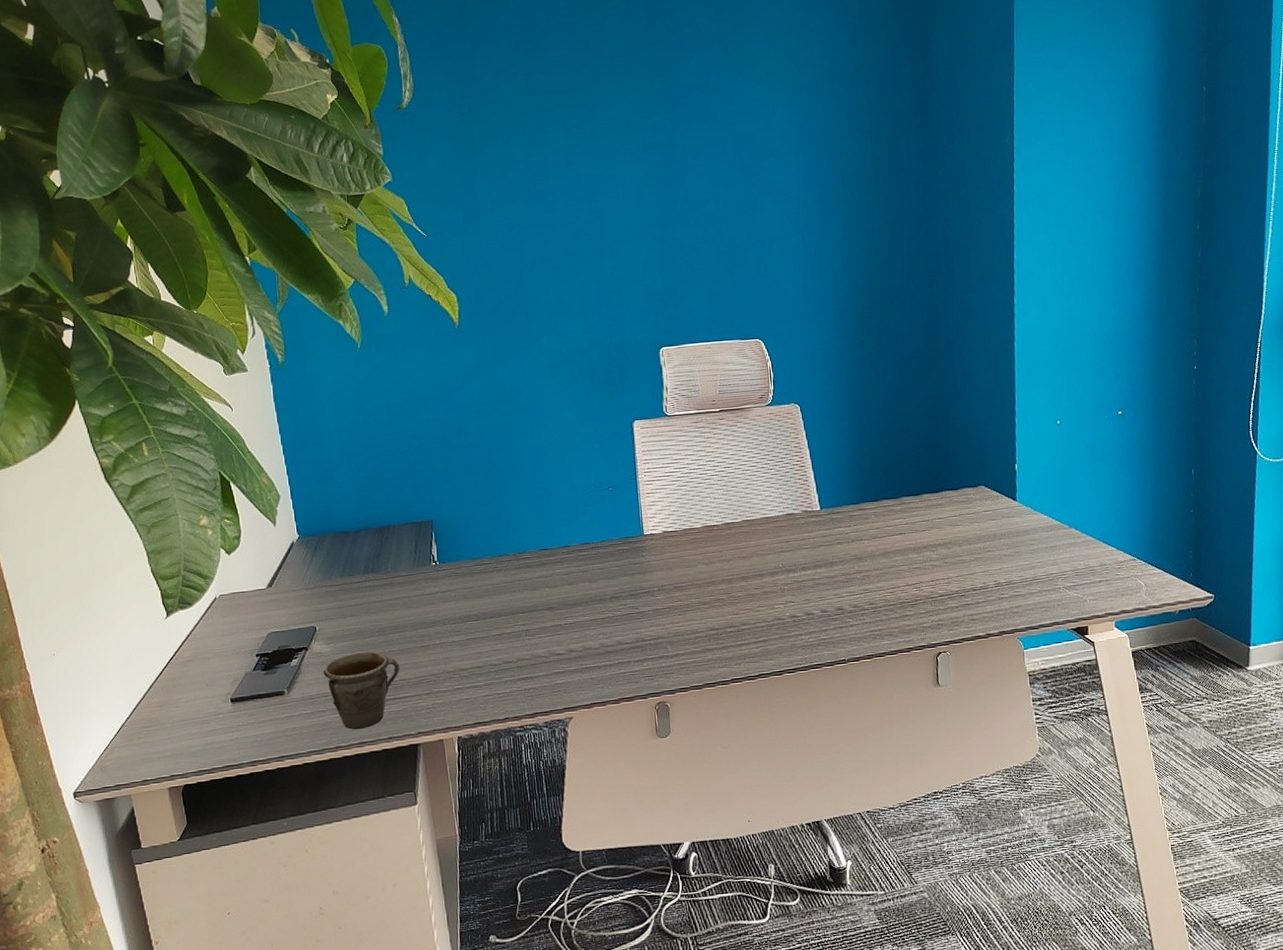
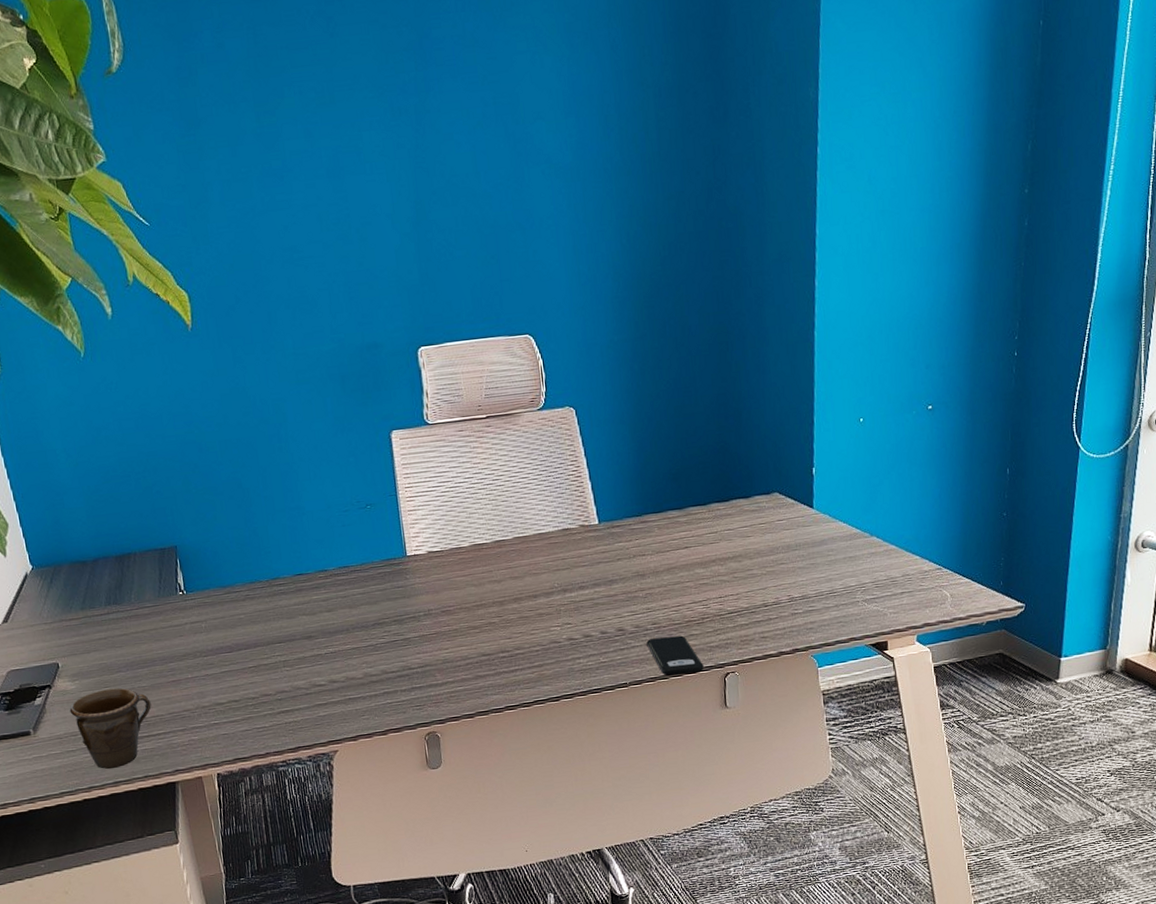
phone: none [864,616,917,654] -> present [646,635,704,676]

